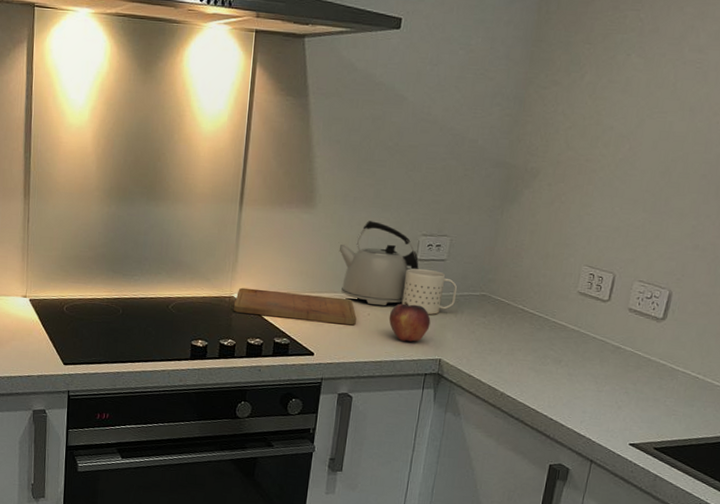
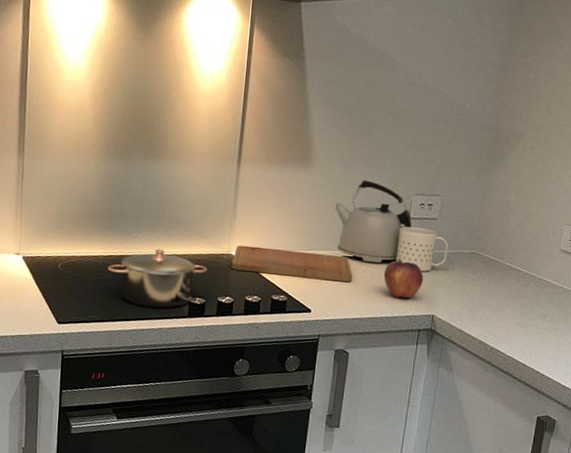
cooking pot: none [111,291,210,351] -> present [107,249,208,309]

